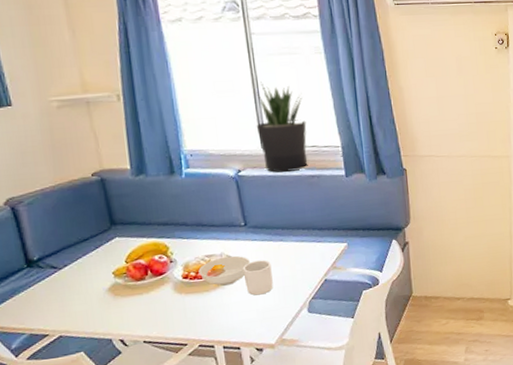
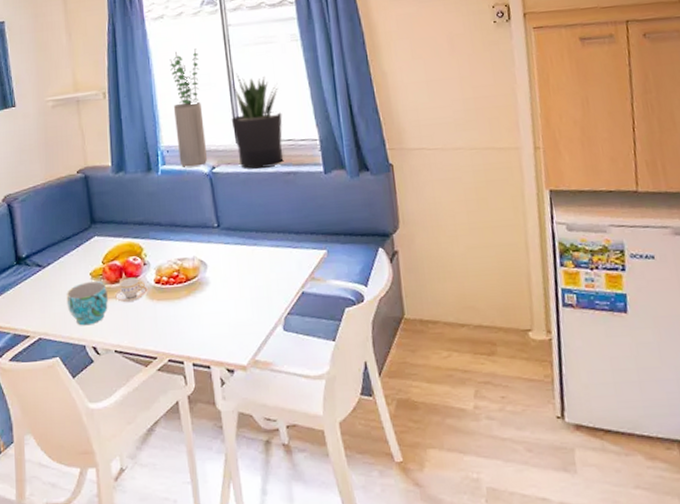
cup: none [87,279,135,322] -> present [66,280,109,326]
teacup: none [140,274,176,298] -> present [114,277,148,303]
vase: none [190,55,234,171] -> present [169,48,208,168]
bowl: present [198,255,250,286] -> none [170,260,222,294]
mug: present [242,260,273,296] -> none [214,266,246,307]

